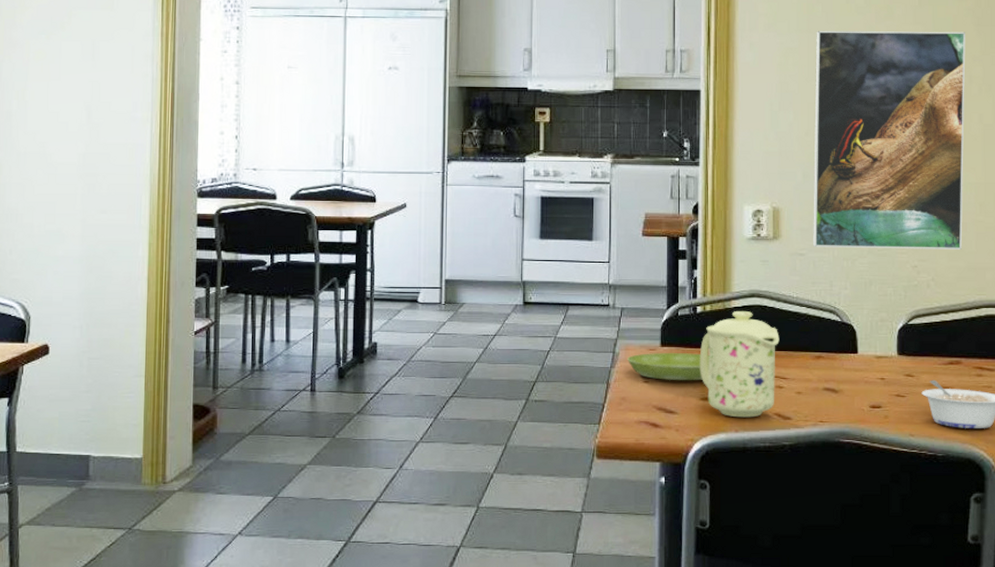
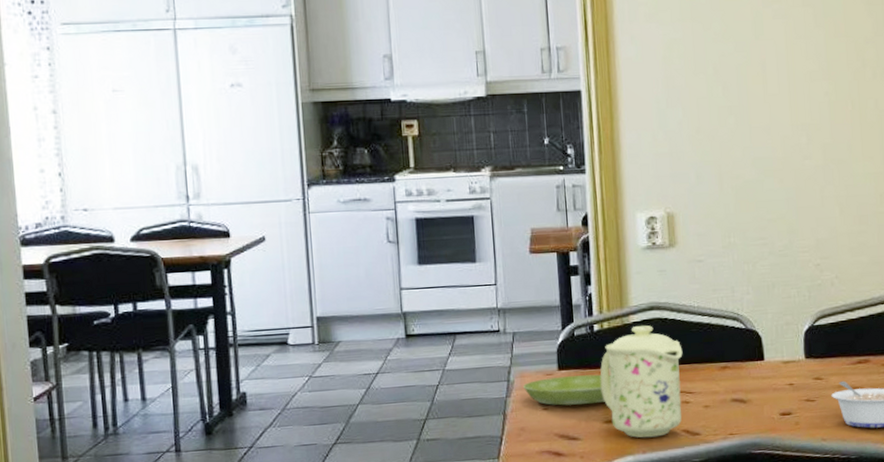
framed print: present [813,30,966,249] -> none [701,12,864,252]

